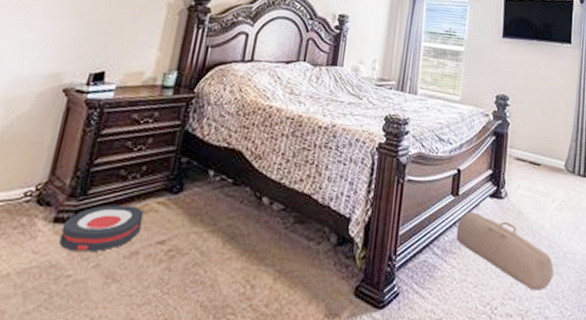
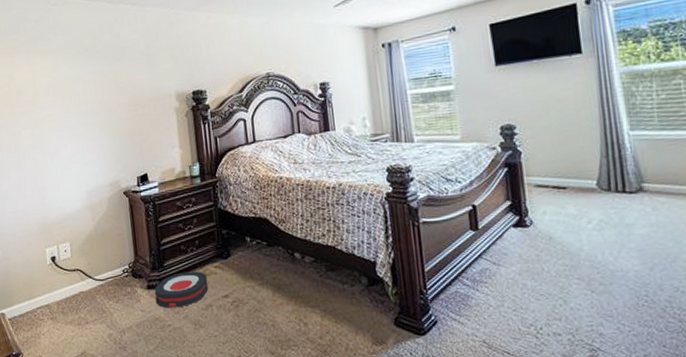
duffel bag: present [456,212,554,291] -> none [483,243,603,310]

